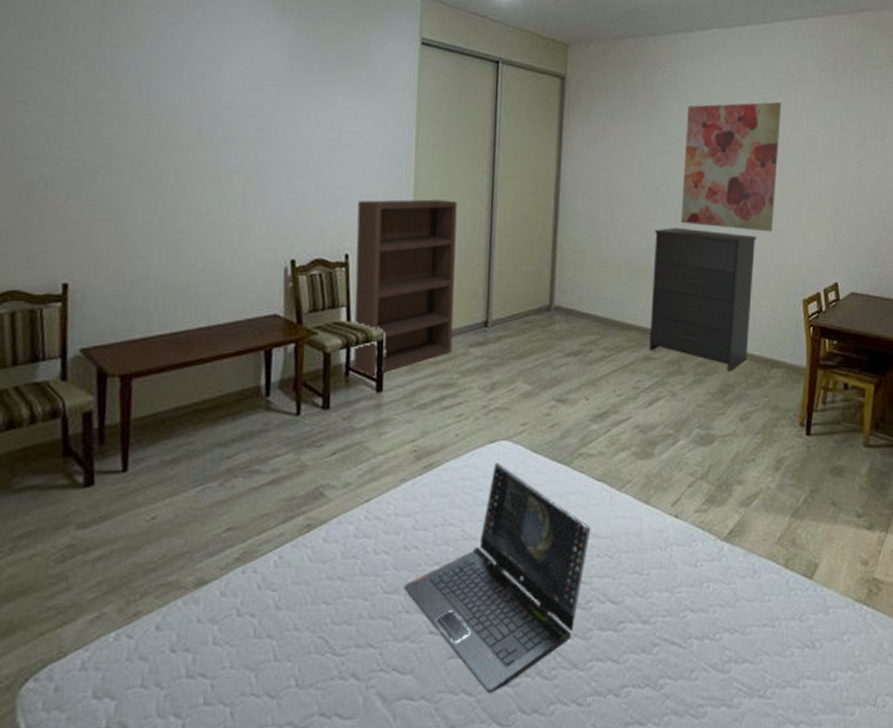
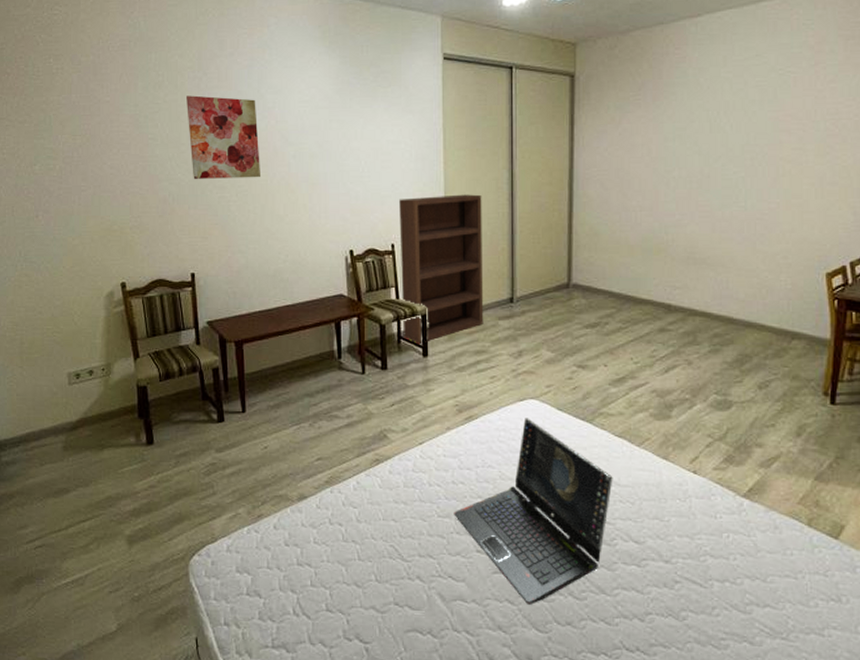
wall art: none [77,51,179,164] -> present [186,95,260,179]
dresser: present [648,227,756,371] -> none [663,207,774,342]
wall art: present [680,102,782,232] -> none [693,77,801,208]

